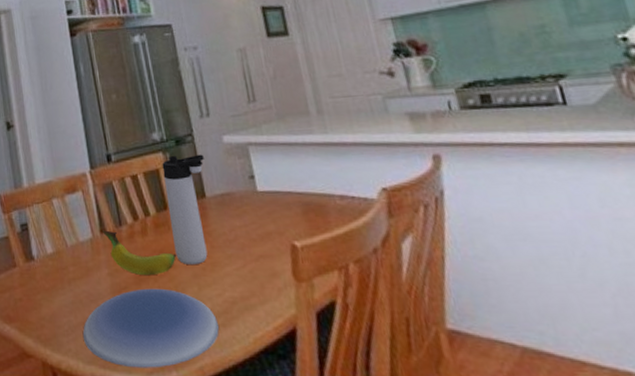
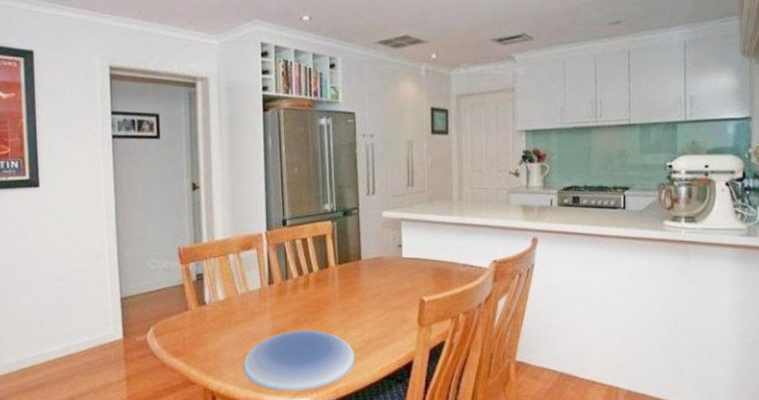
fruit: present [101,230,176,276] -> none [270,282,330,320]
thermos bottle: present [162,154,208,266] -> none [329,225,365,313]

